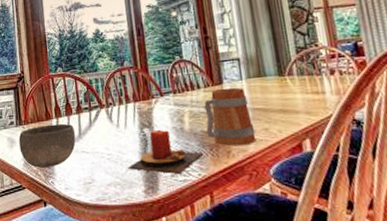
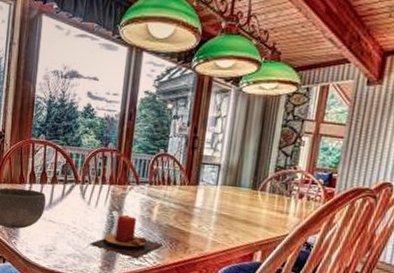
mug: present [204,87,257,146] -> none [171,189,217,246]

